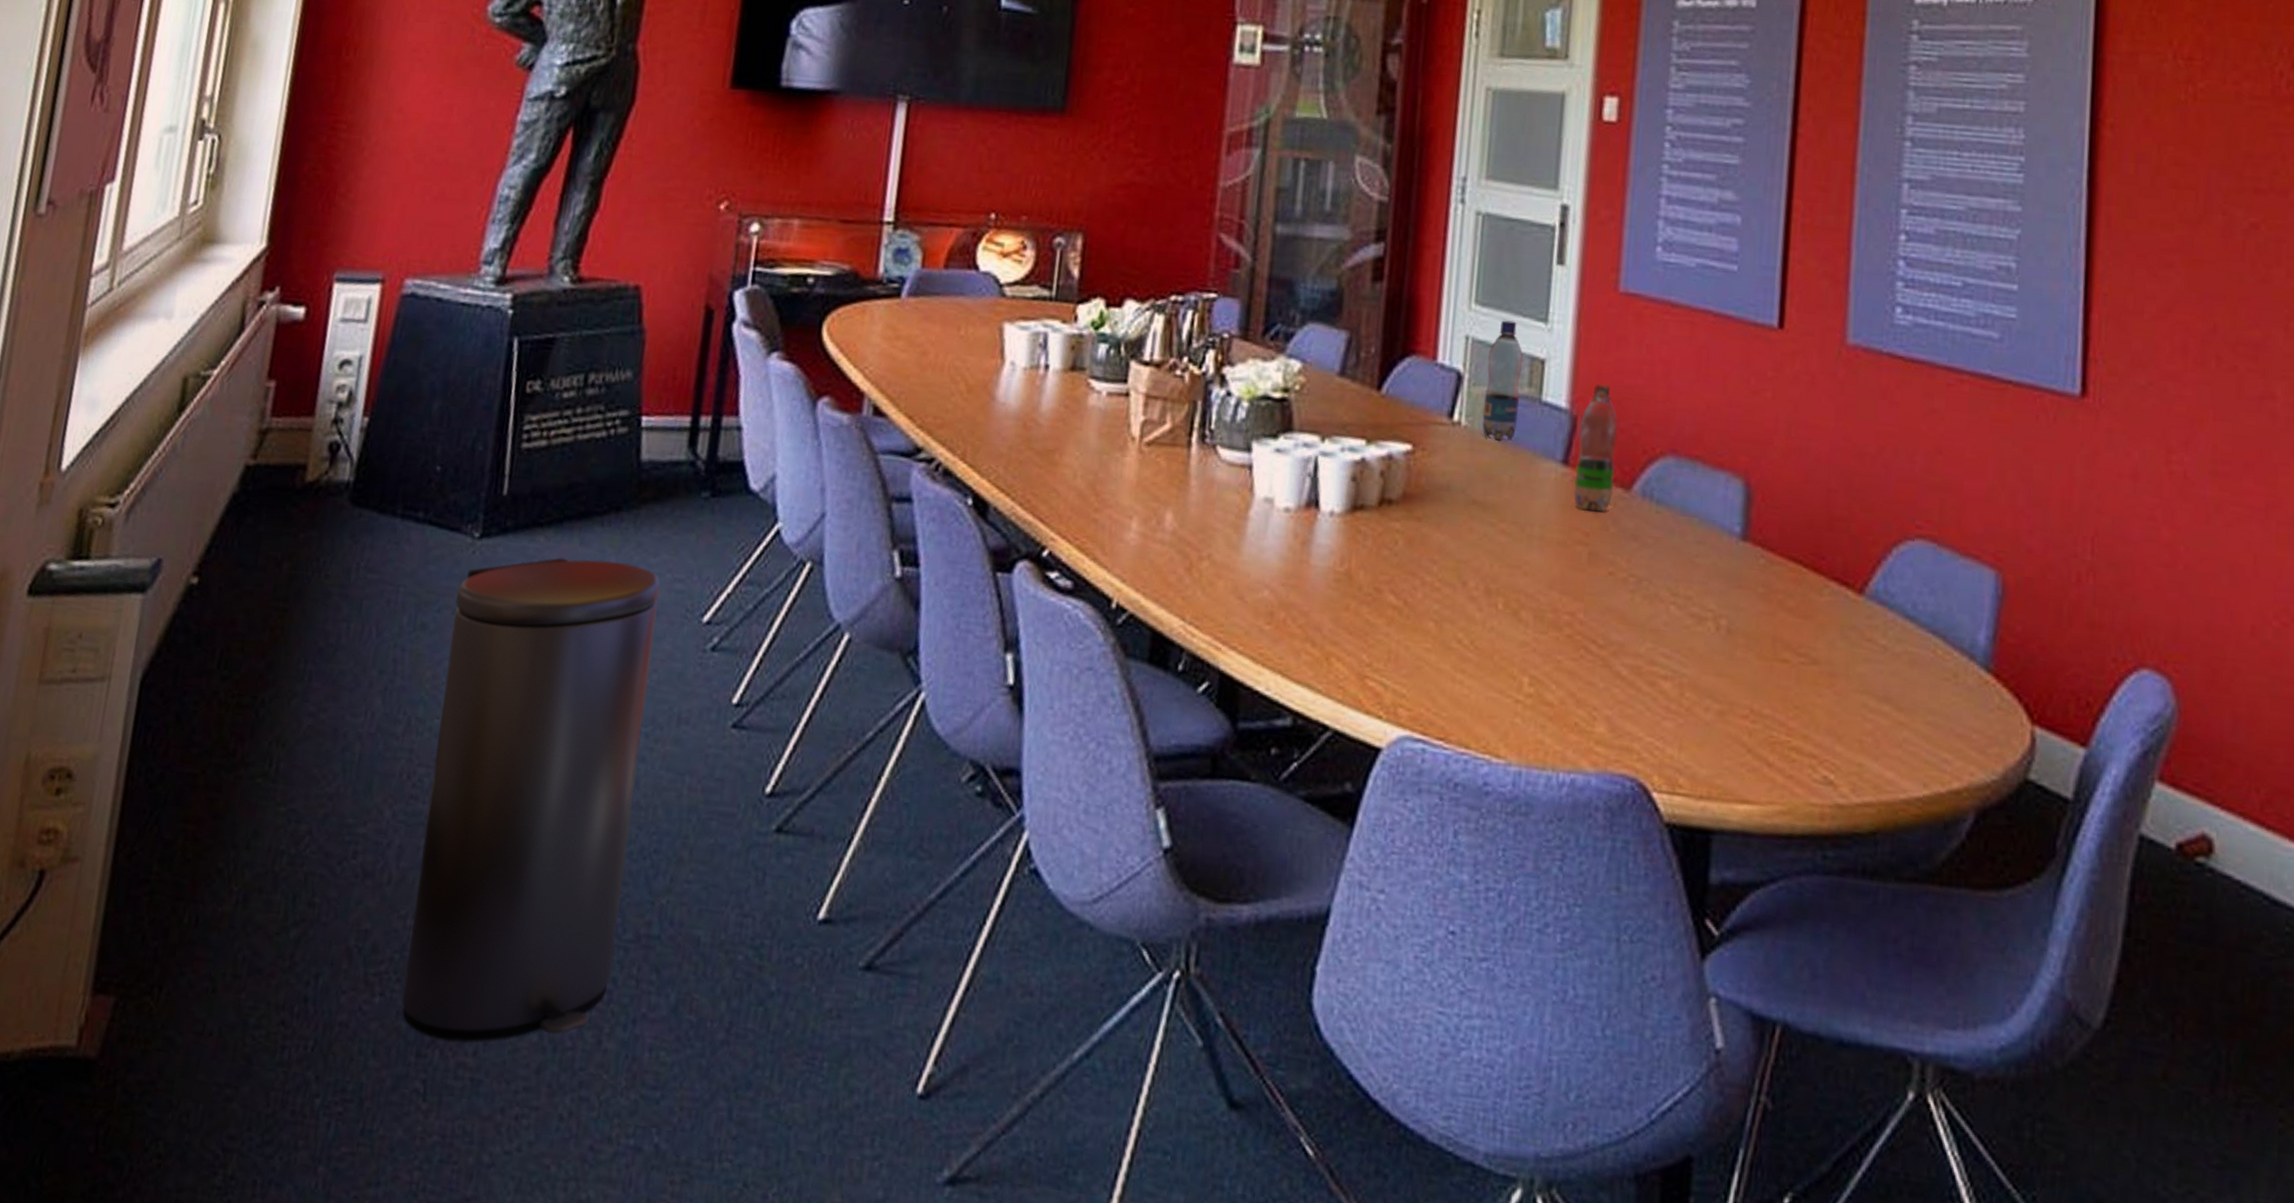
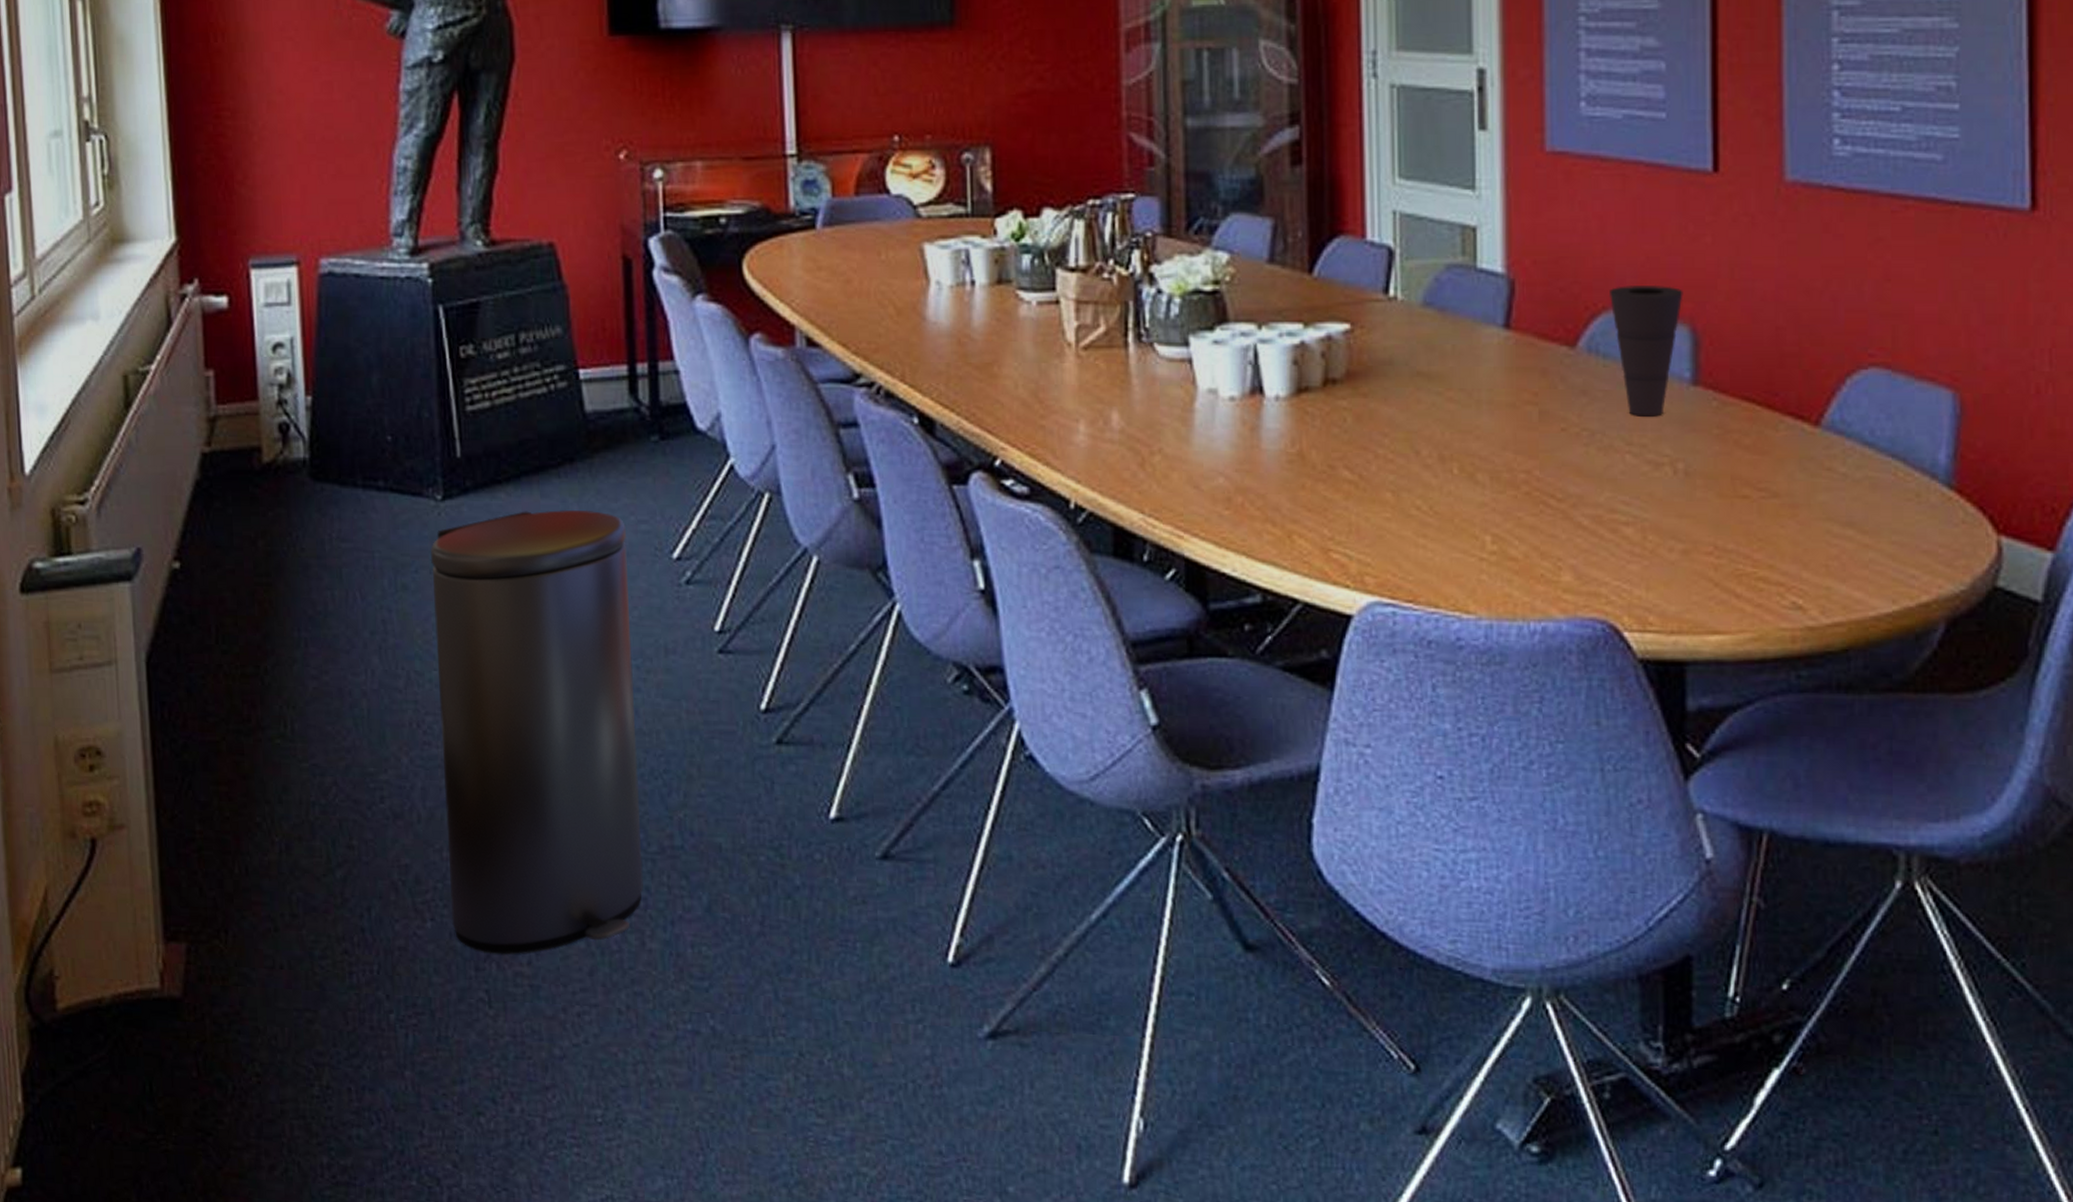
bottle: present [1481,320,1523,441] -> none [1418,191,1454,311]
bottle: present [1573,384,1619,512] -> none [1517,245,1558,371]
cup: none [1668,433,1740,569] -> present [1610,284,1683,417]

